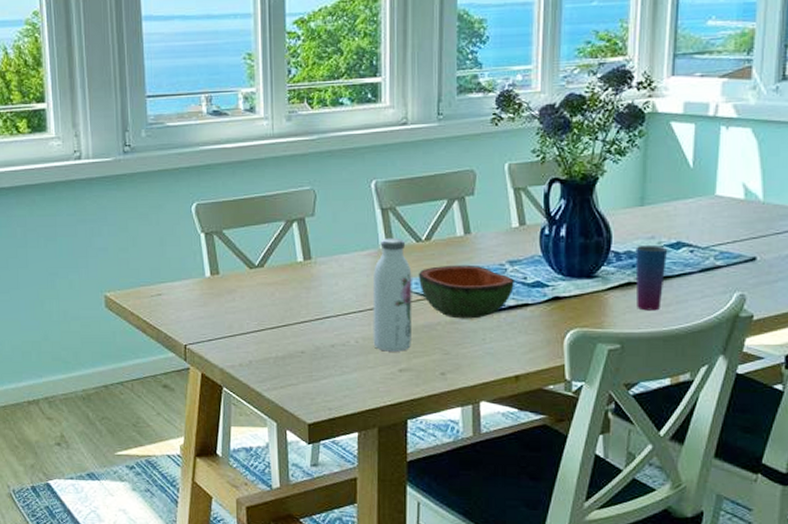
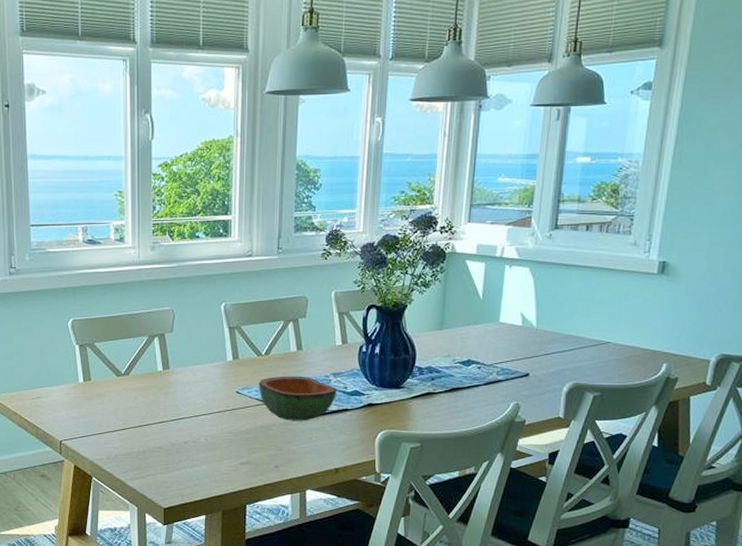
water bottle: present [372,237,412,352] -> none [220,352,253,448]
cup: present [635,244,668,311] -> none [434,361,461,416]

